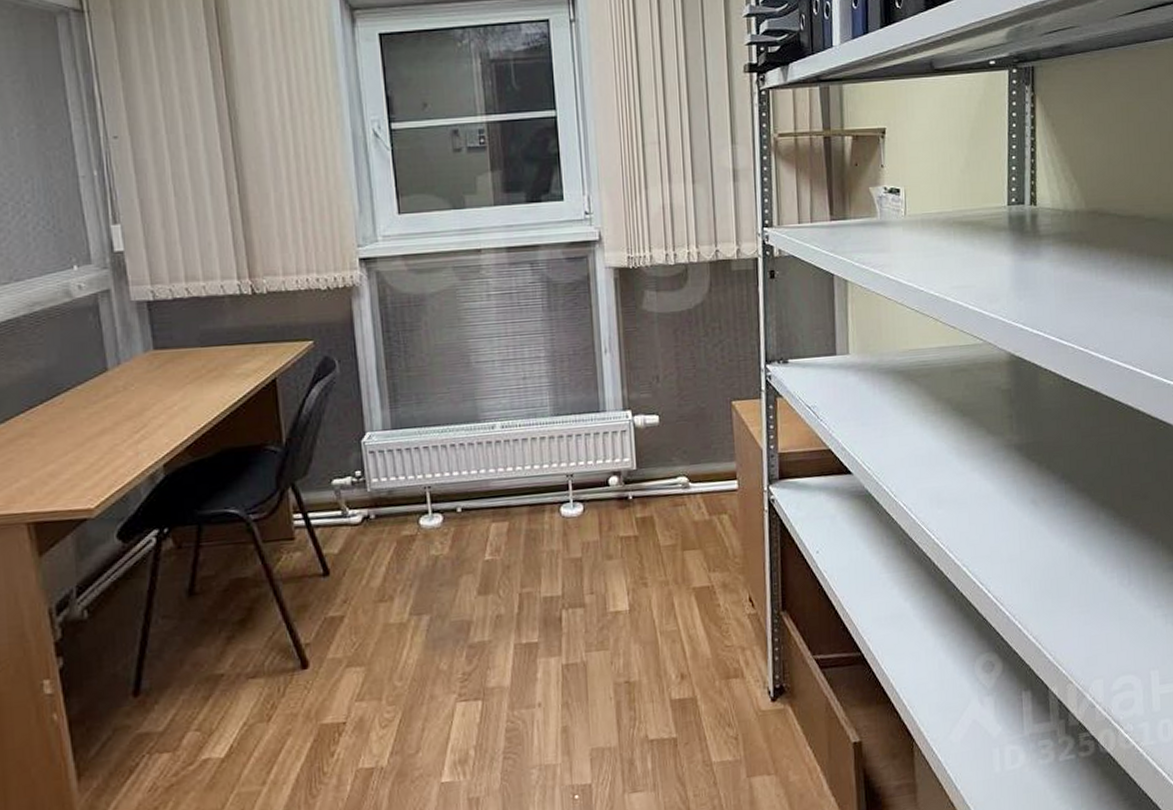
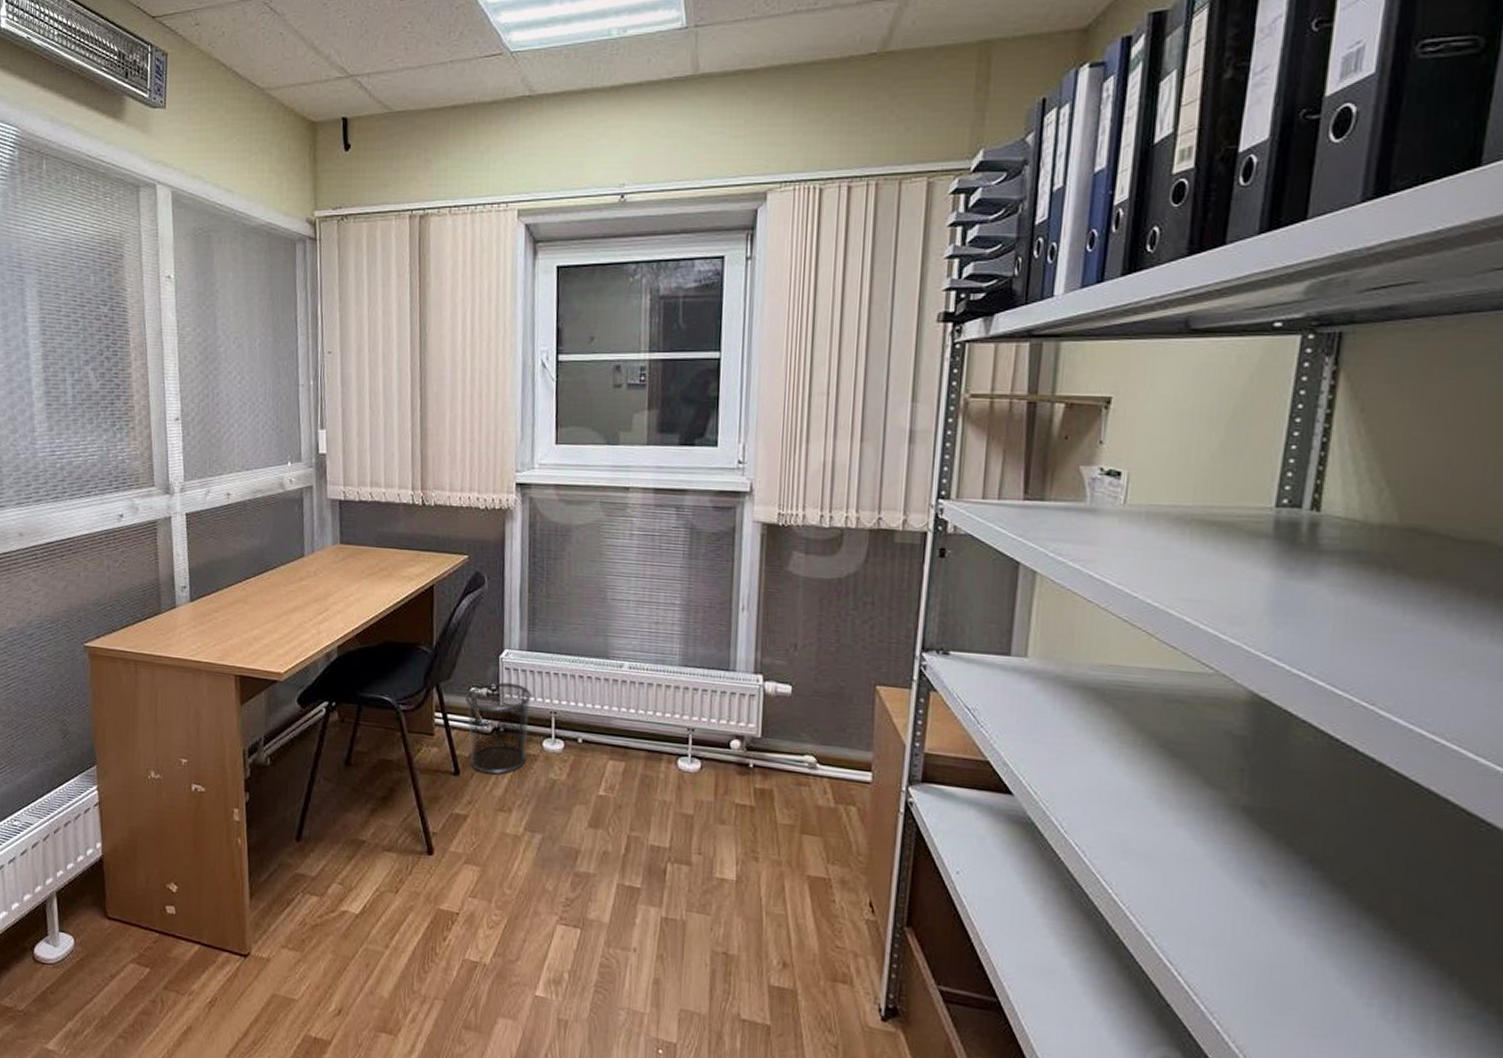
waste bin: none [327,465,404,567] -> present [466,682,532,775]

